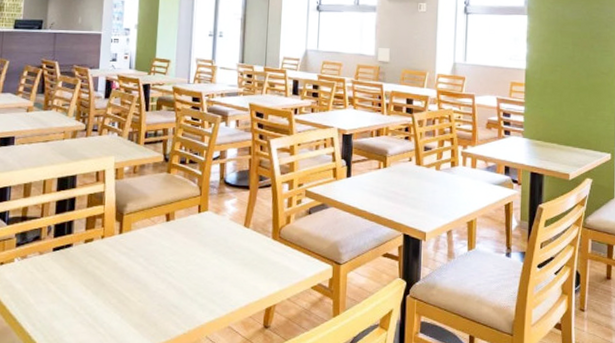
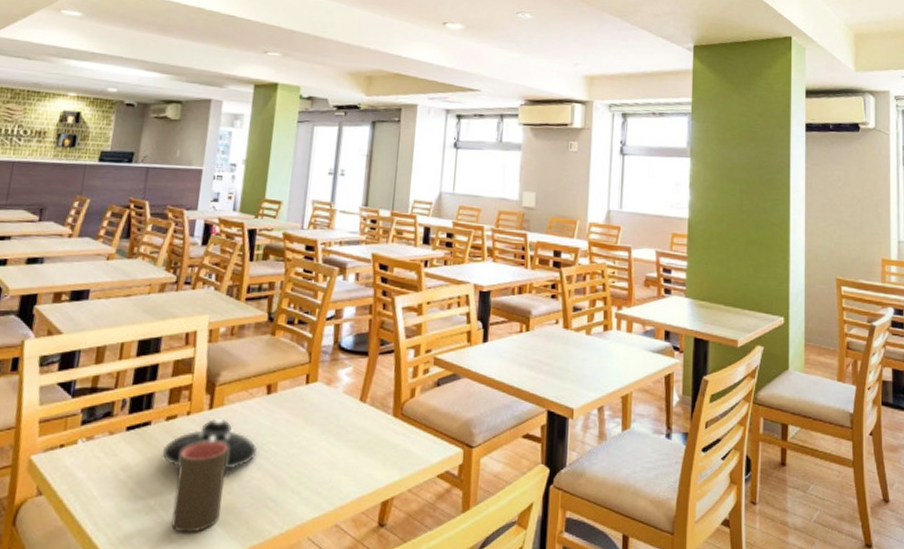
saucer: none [83,241,161,282] -> present [161,418,258,470]
cup: none [94,259,136,332] -> present [171,441,228,533]

